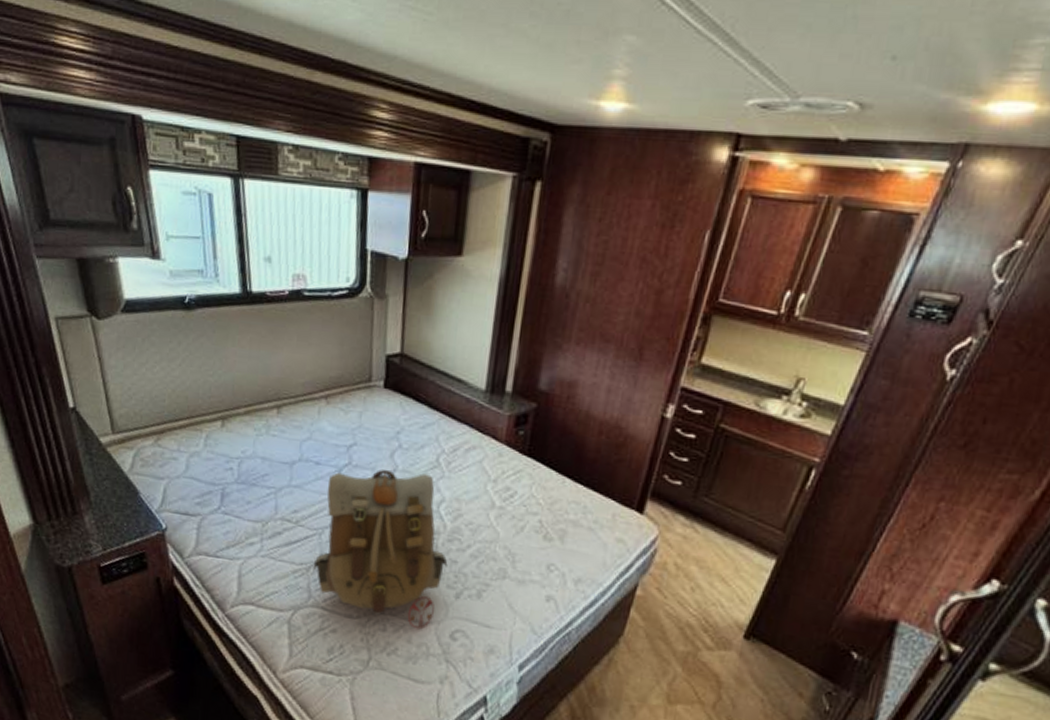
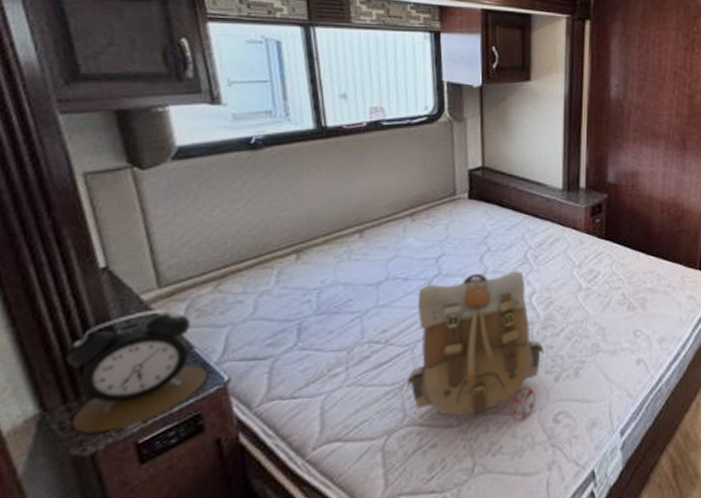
alarm clock: none [49,452,150,552] -> present [65,308,207,434]

